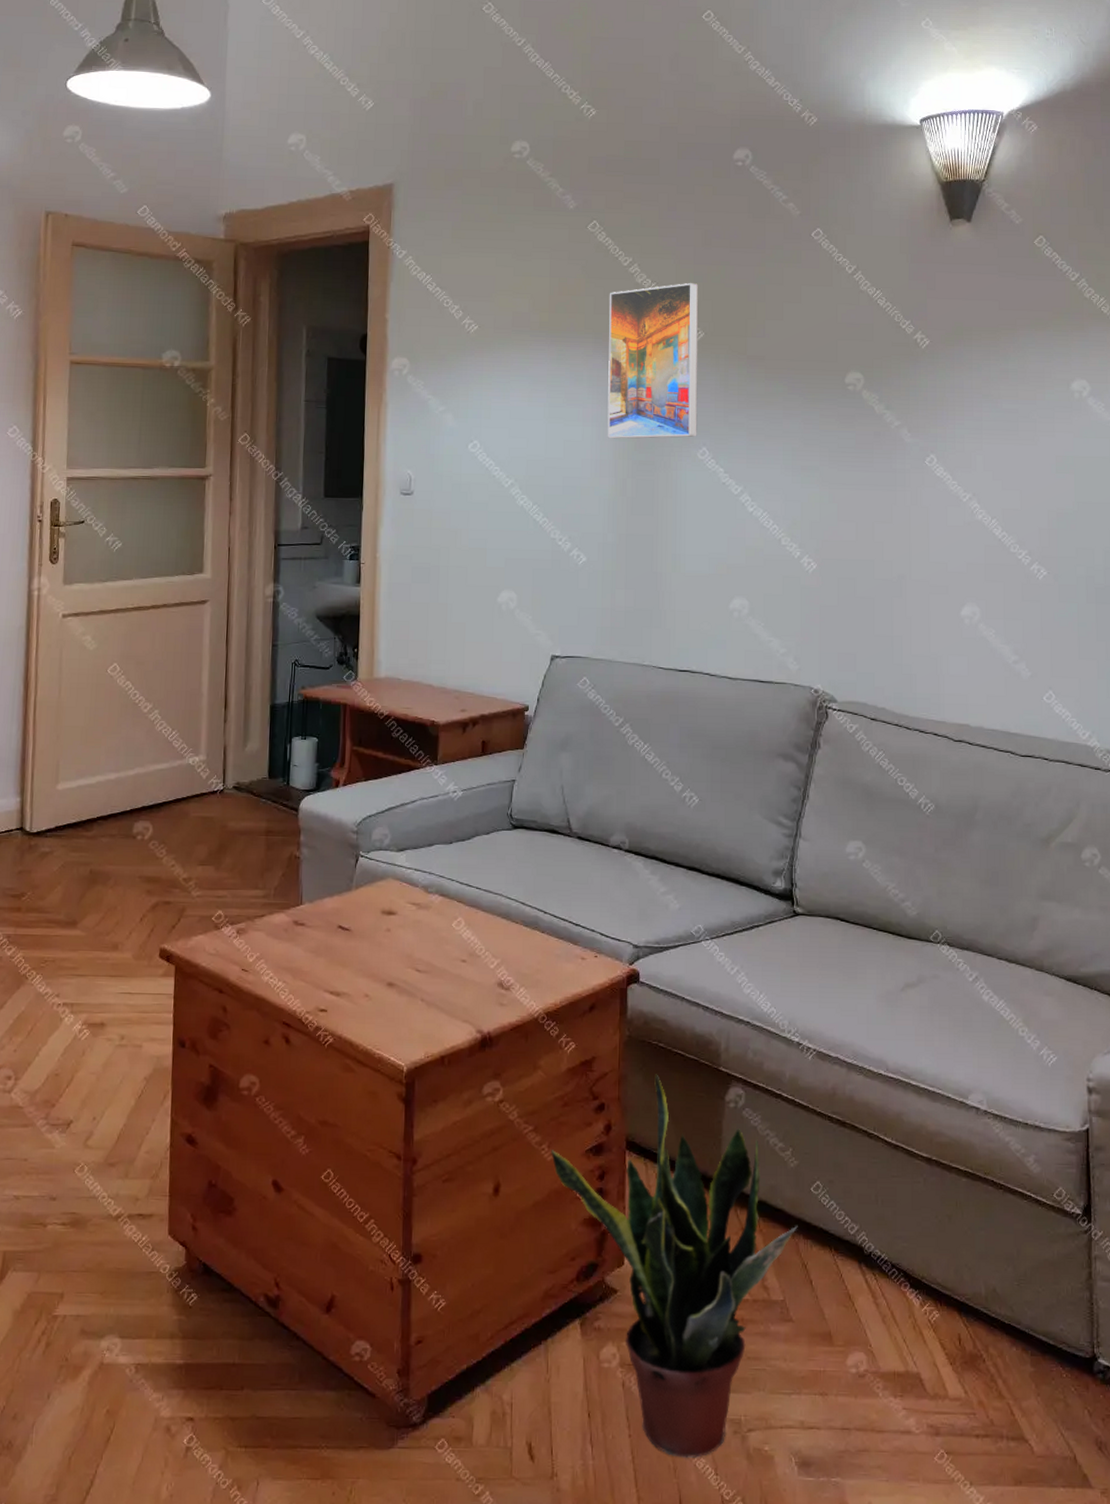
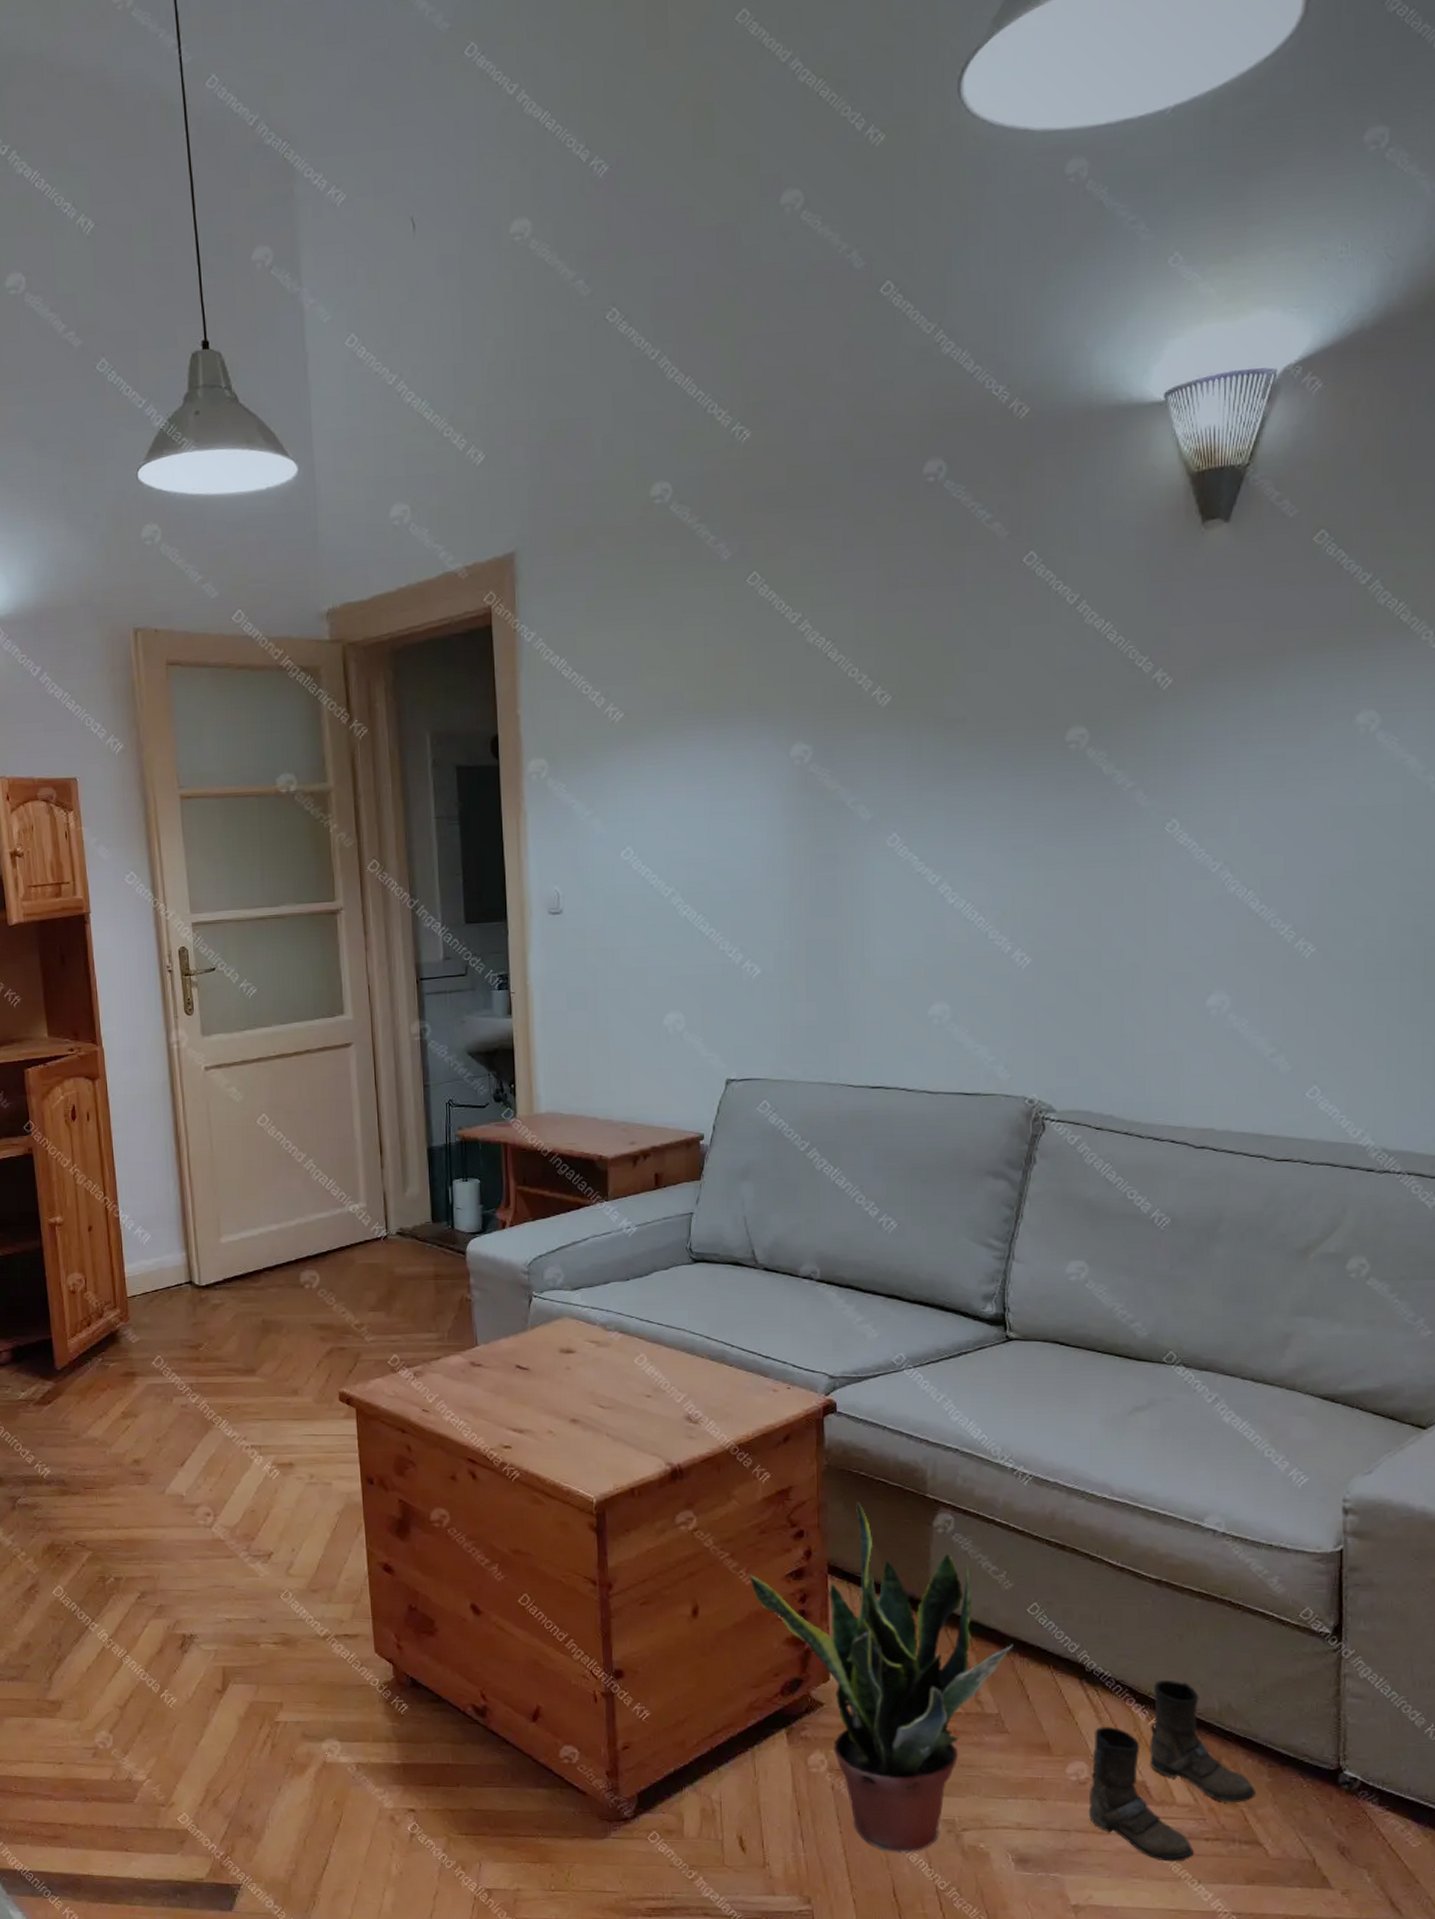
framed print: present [607,282,698,439] -> none [776,635,886,832]
boots: none [867,1262,1021,1462] -> present [1088,1679,1257,1862]

